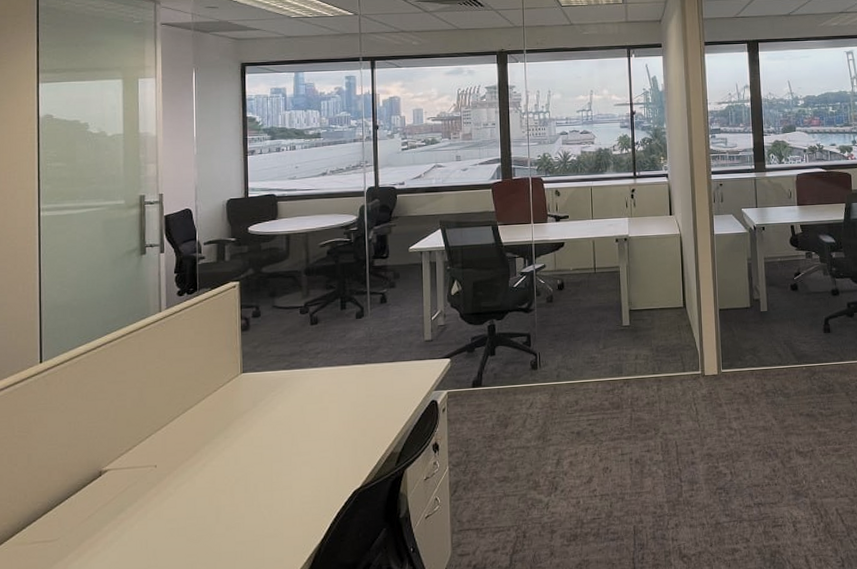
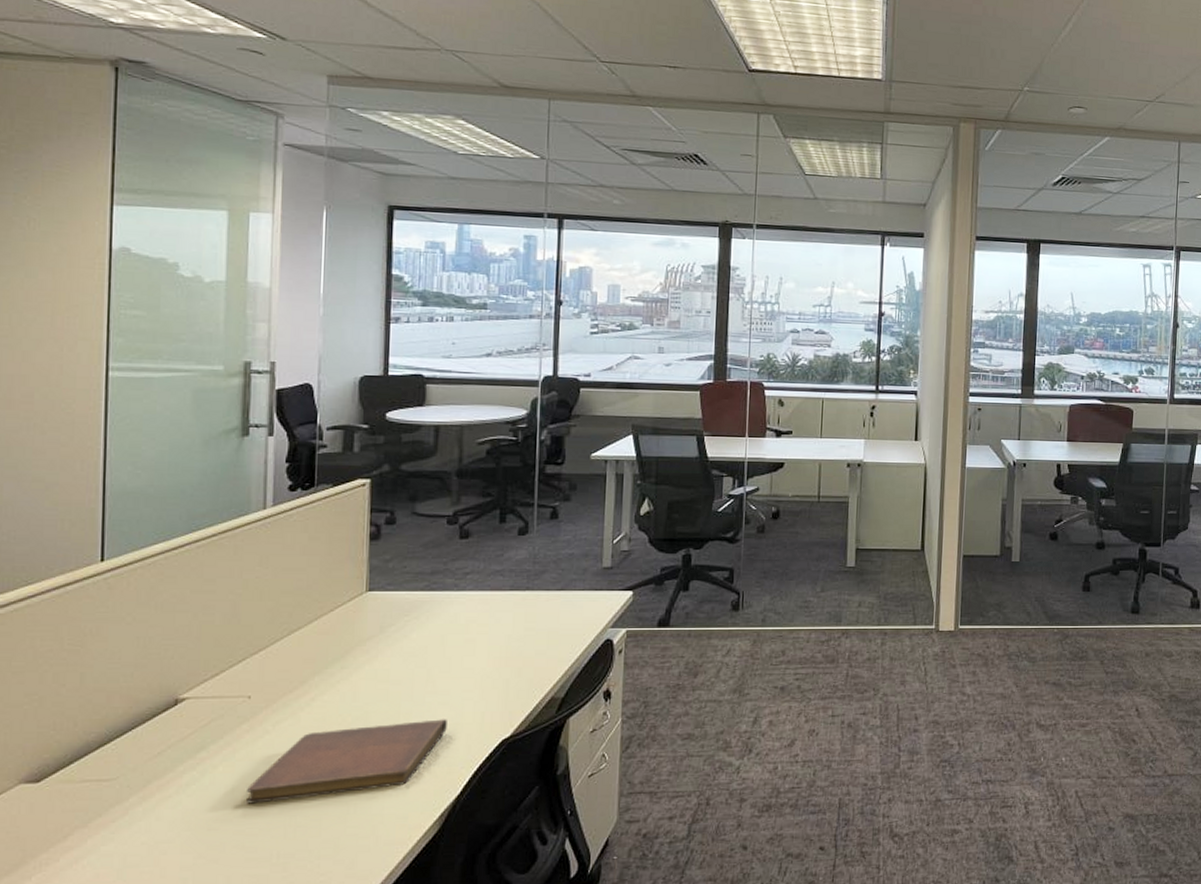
notebook: none [157,475,310,555] -> present [247,719,447,804]

